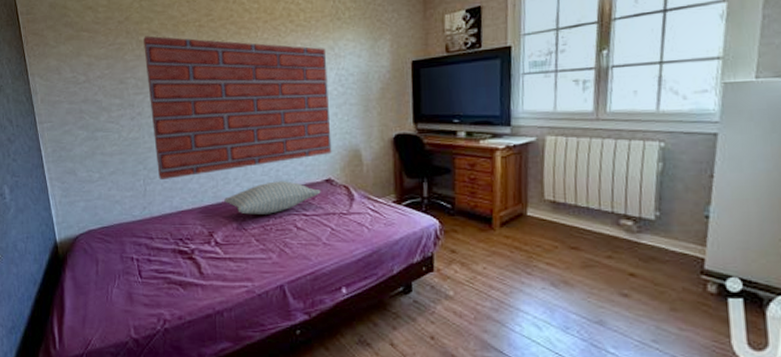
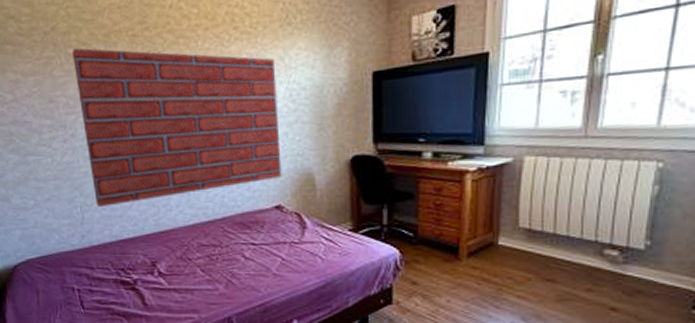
pillow: present [224,181,321,215] -> none [167,207,270,244]

